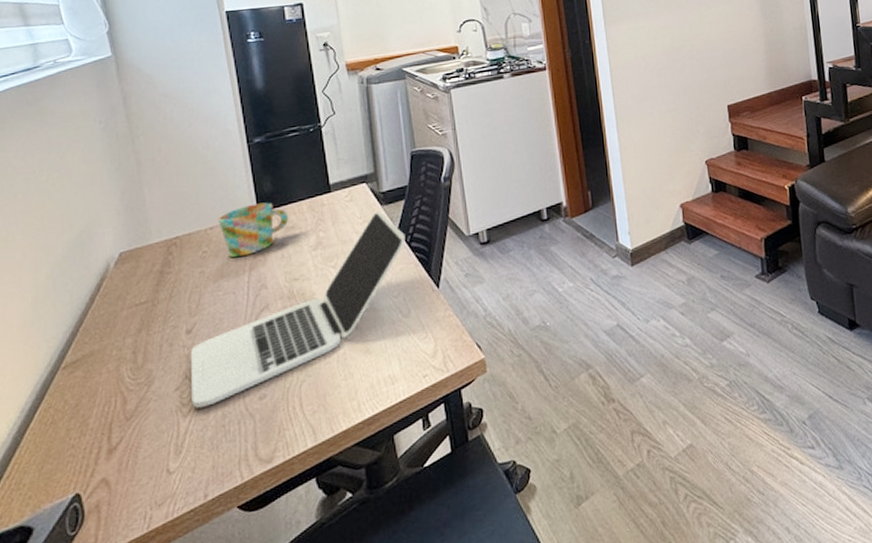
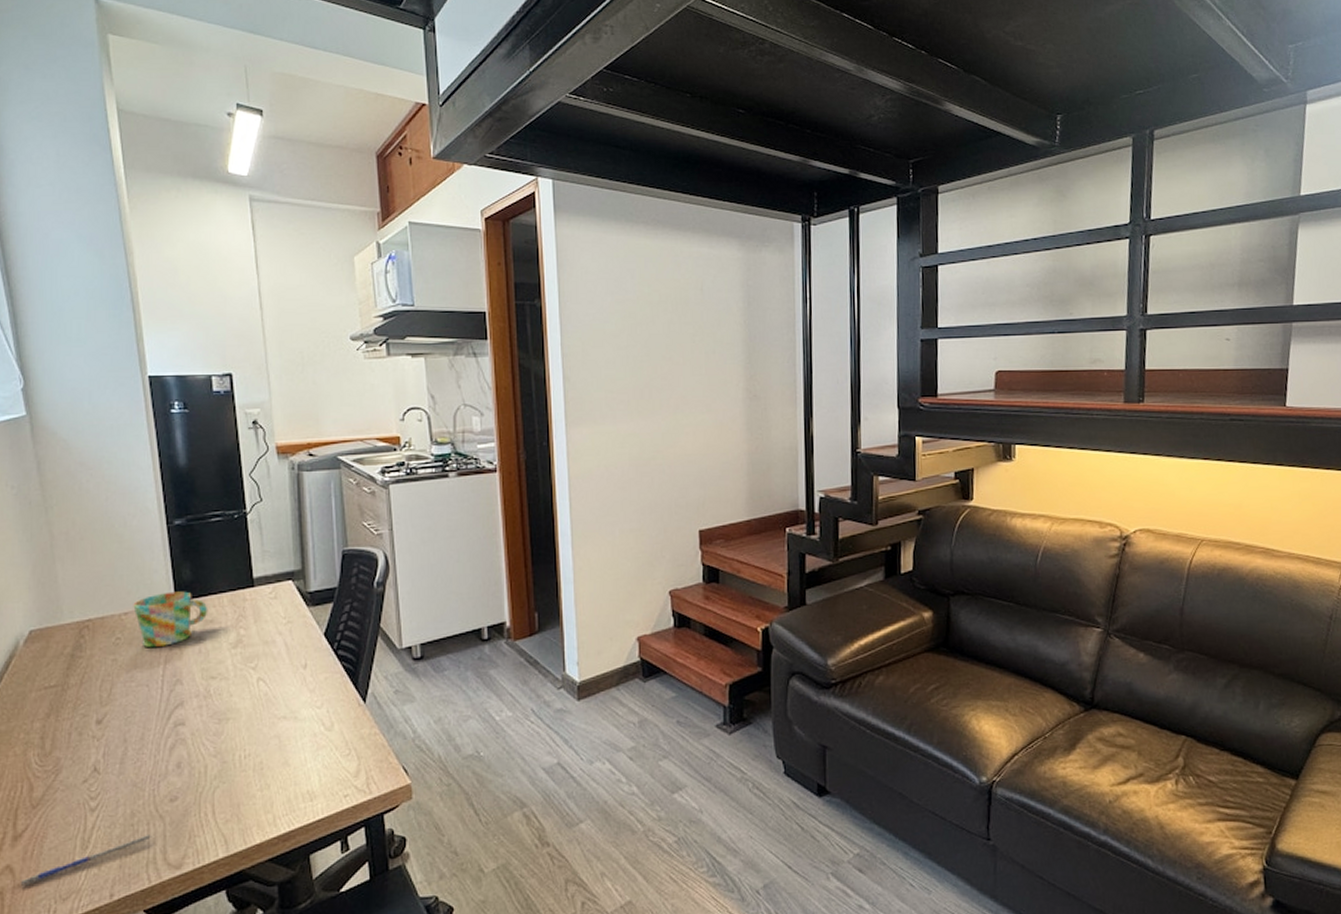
pen: none [117,433,244,498] -> present [21,835,153,887]
laptop: present [190,211,405,409] -> none [99,613,332,803]

